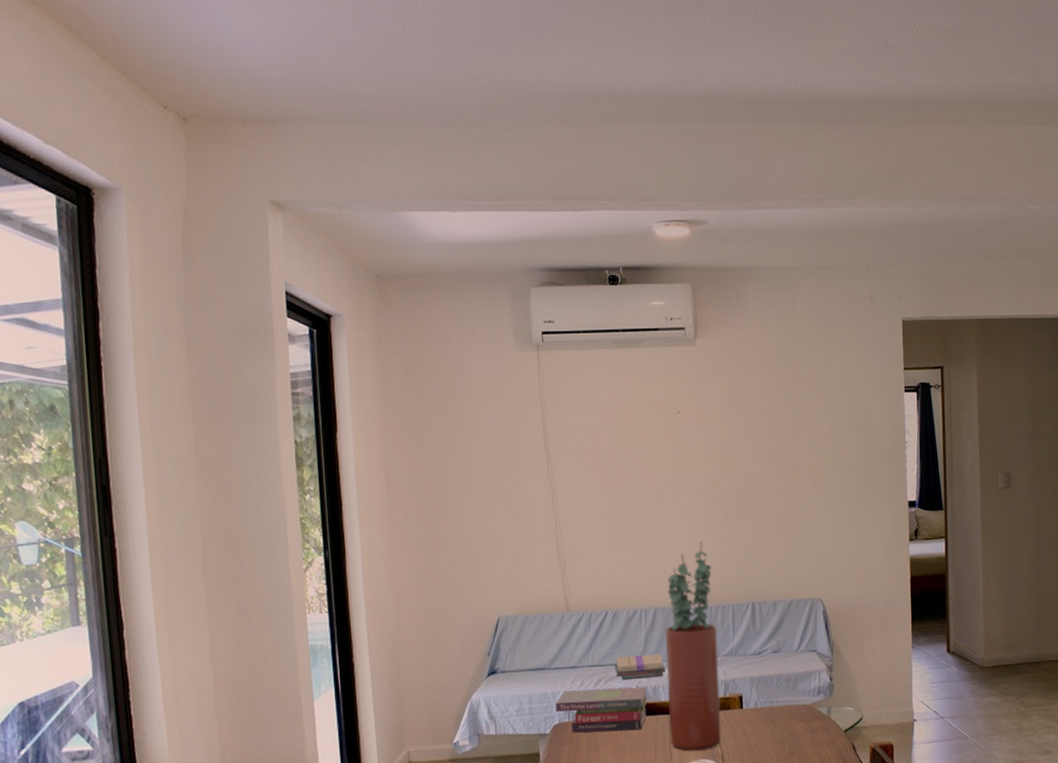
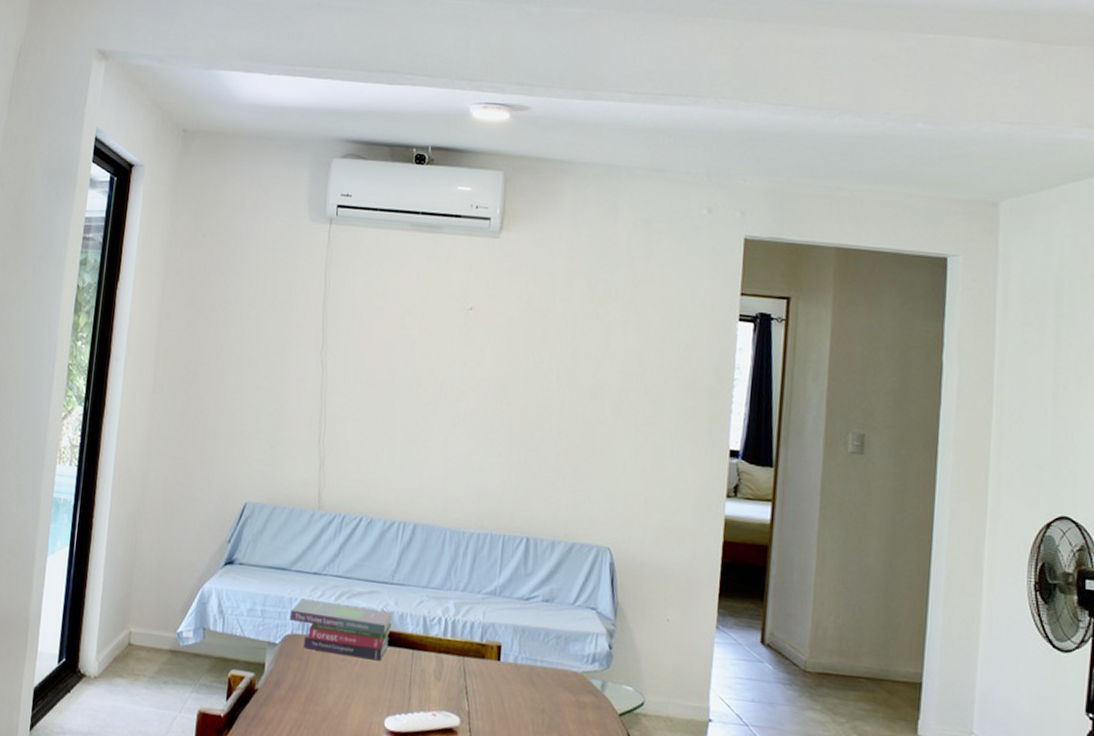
books: present [614,654,665,681] -> none [360,572,417,605]
vase: present [665,541,721,751] -> none [411,456,485,701]

